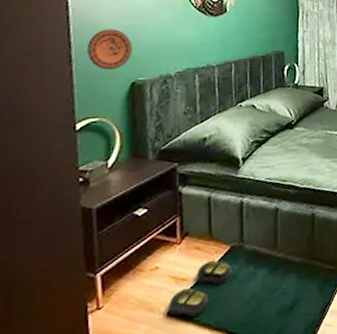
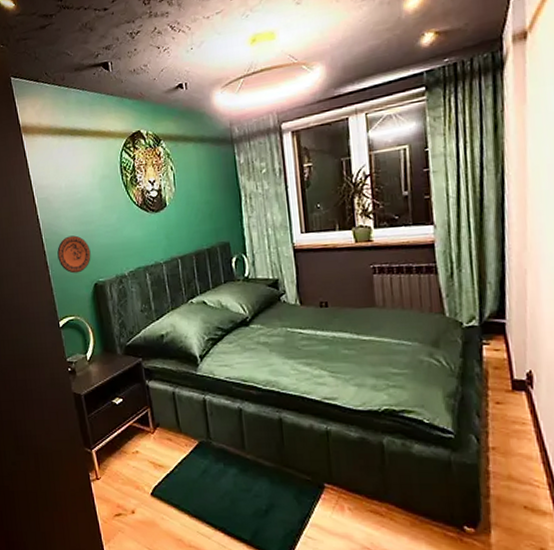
slippers: present [169,259,232,318] -> none [151,452,203,502]

